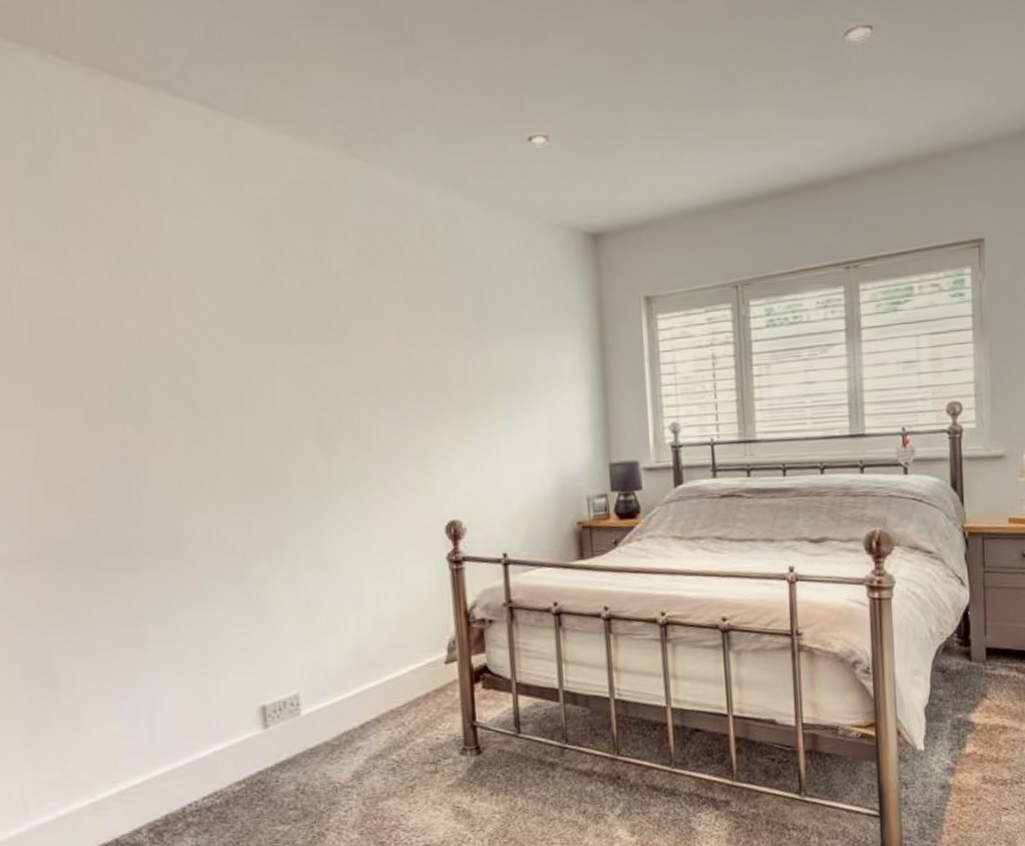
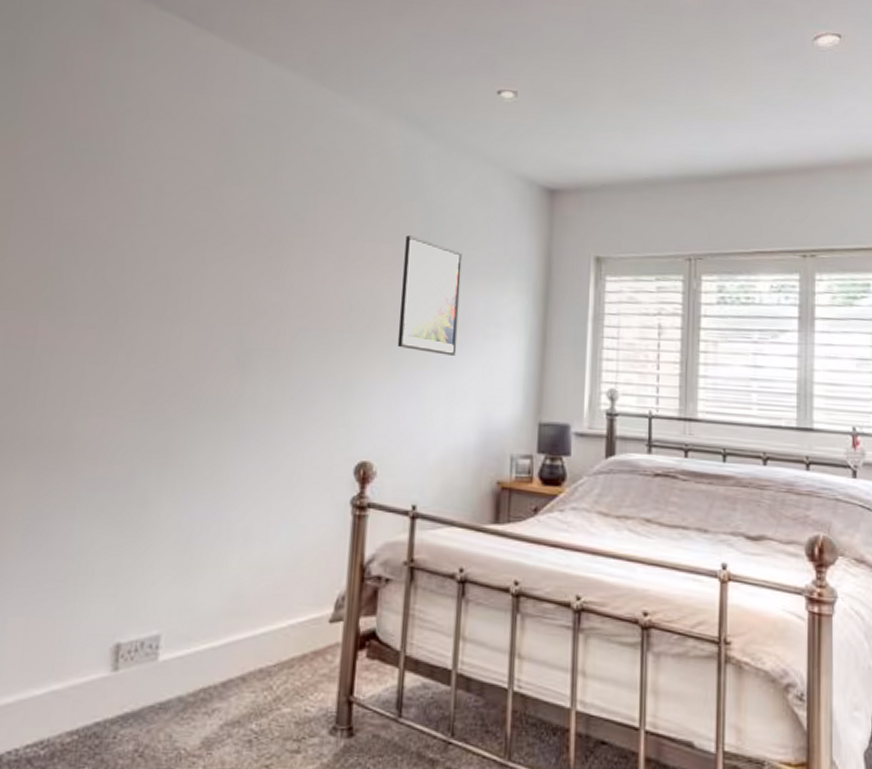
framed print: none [459,300,524,412] -> present [397,235,462,356]

